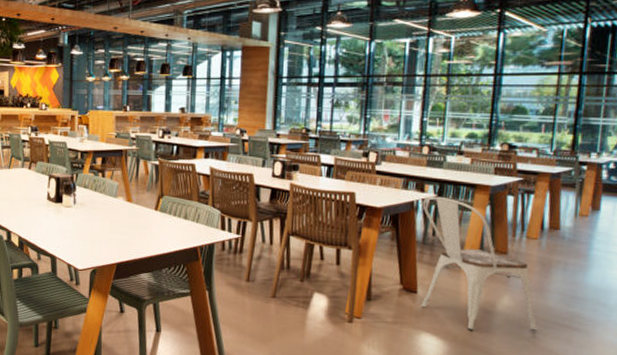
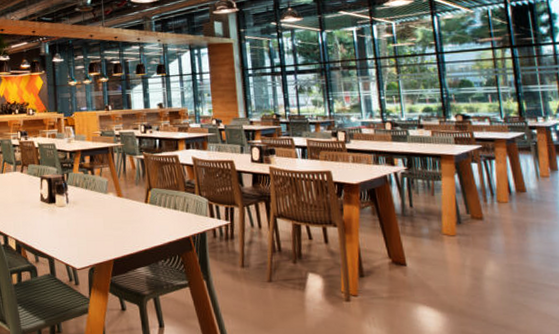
chair: present [421,196,538,332] -> none [394,169,528,299]

